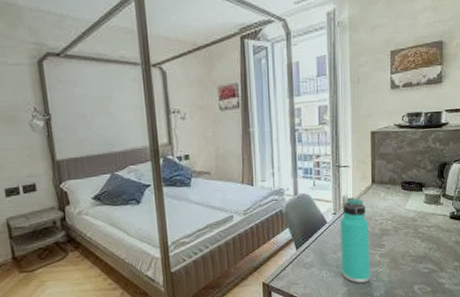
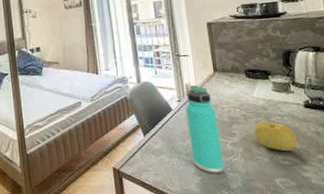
fruit: none [401,232,438,261] -> present [253,121,297,152]

